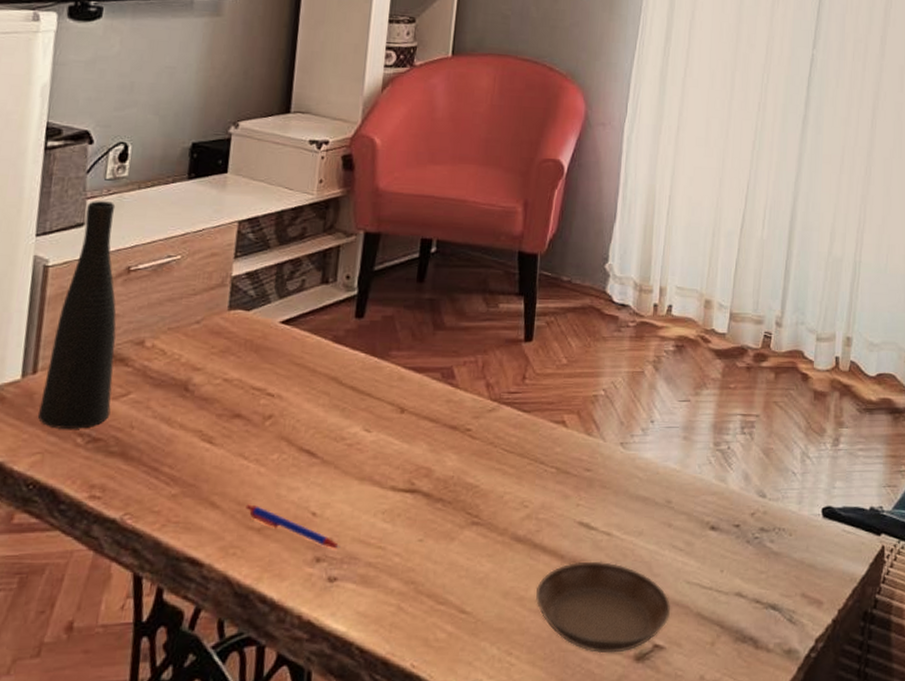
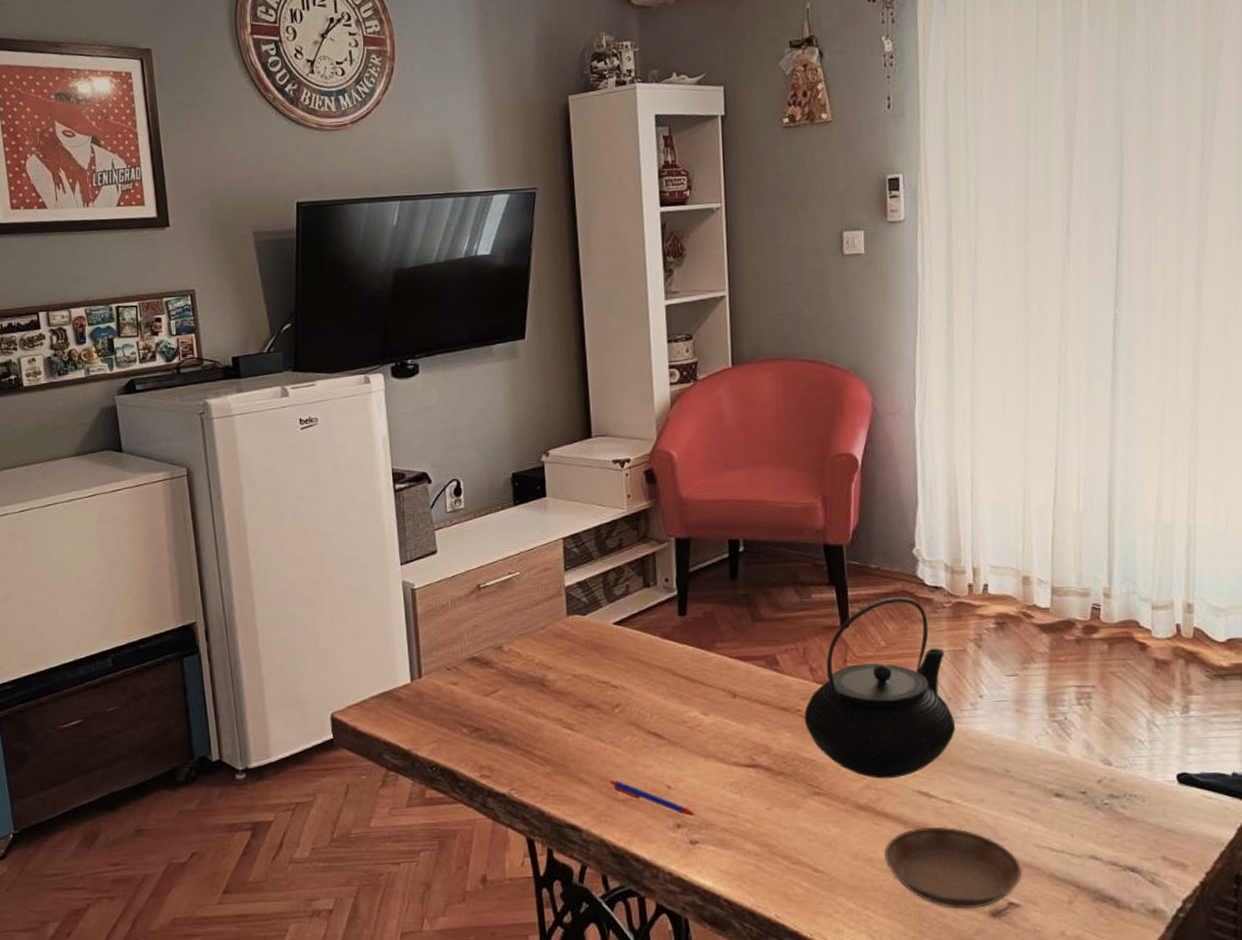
vase: present [38,201,117,429] -> none [429,531,485,722]
teapot: none [472,312,625,508] -> present [804,597,956,779]

